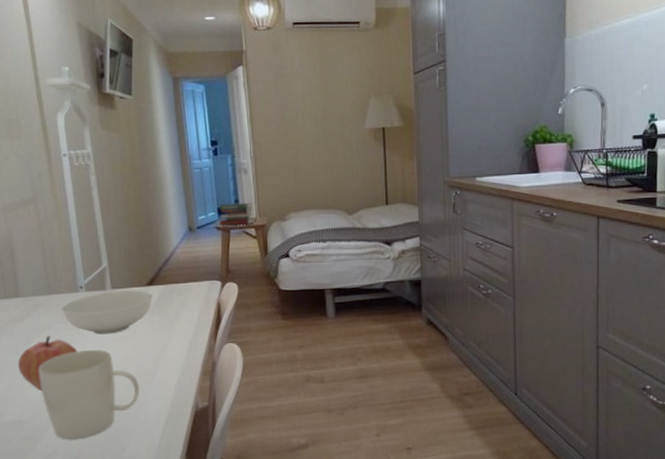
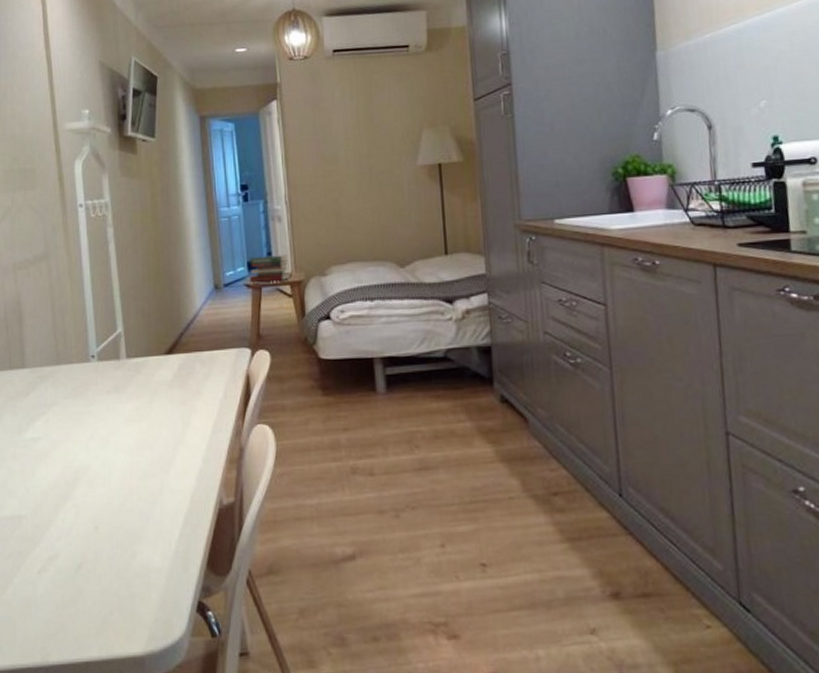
fruit: present [17,335,78,392] -> none [19,413,86,481]
mug: present [38,349,139,440] -> none [42,430,154,541]
bowl: present [61,290,153,335] -> none [70,359,173,413]

